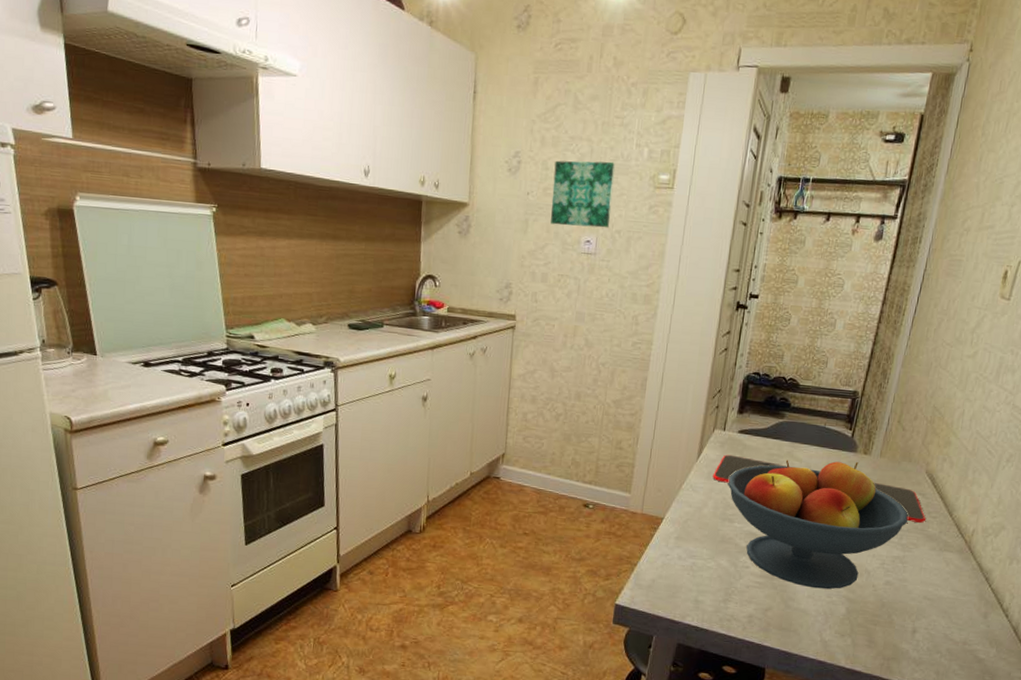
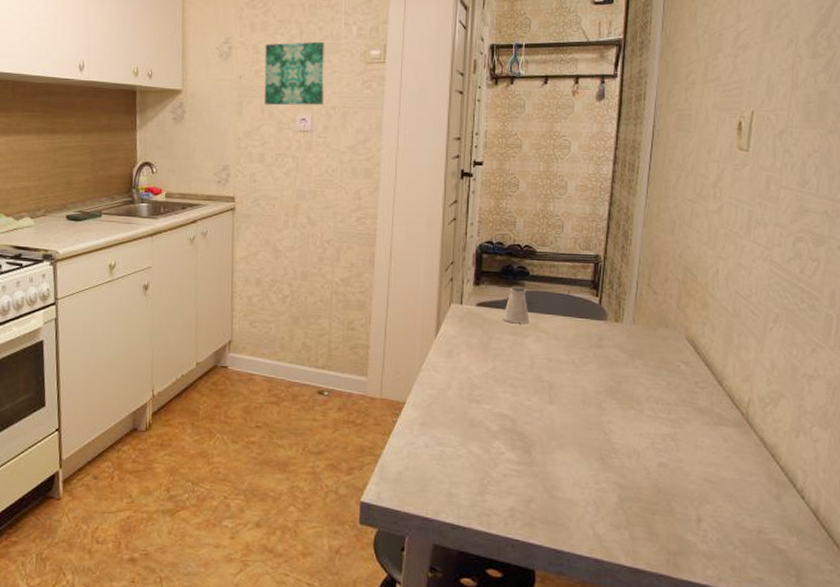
cutting board: present [713,454,926,523] -> none [454,329,693,395]
fruit bowl: present [728,460,908,590] -> none [471,331,673,475]
saltshaker: none [761,415,787,452] -> present [502,285,530,324]

